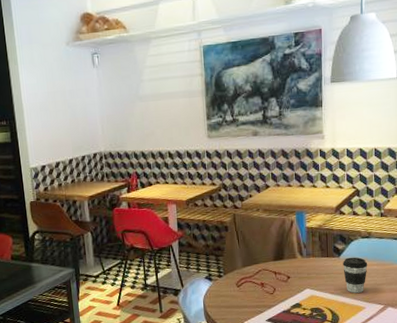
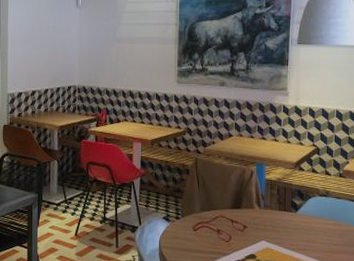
coffee cup: present [343,257,368,293] -> none [299,214,324,251]

